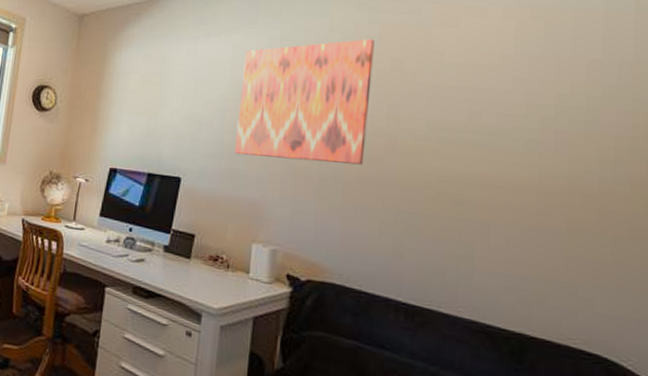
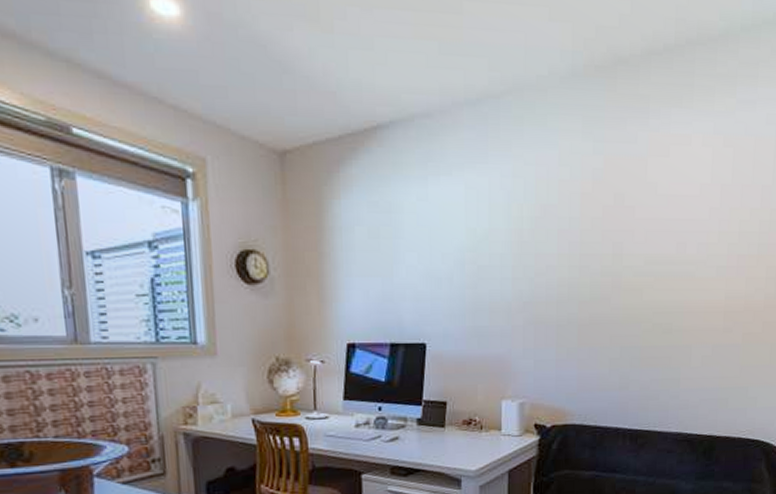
wall art: present [235,39,374,165] -> none [477,172,599,311]

